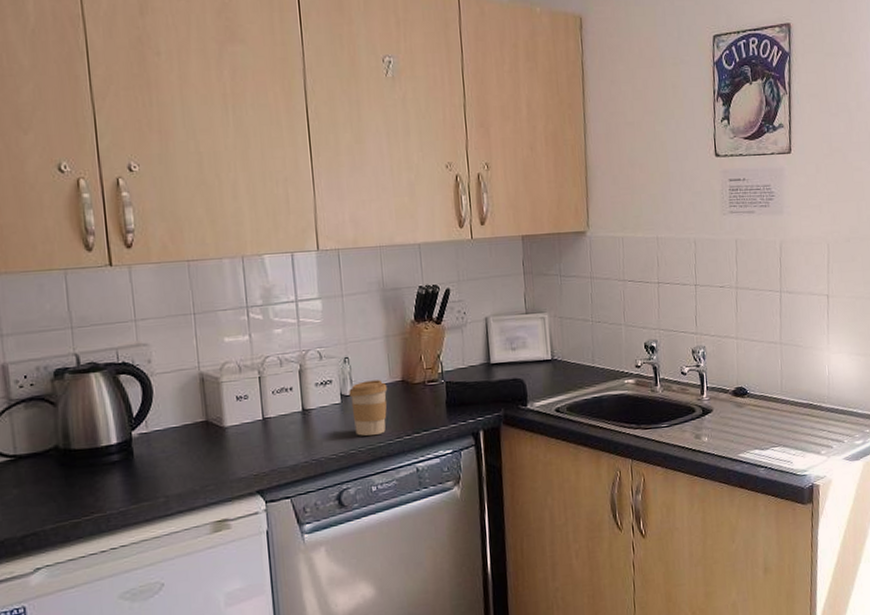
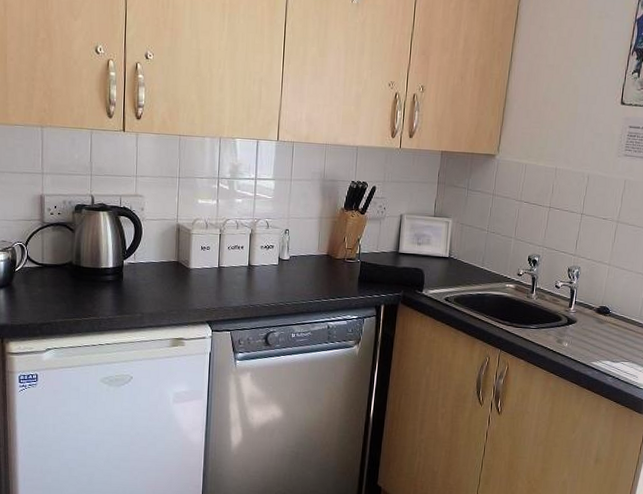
coffee cup: present [349,379,388,436] -> none [285,250,315,294]

